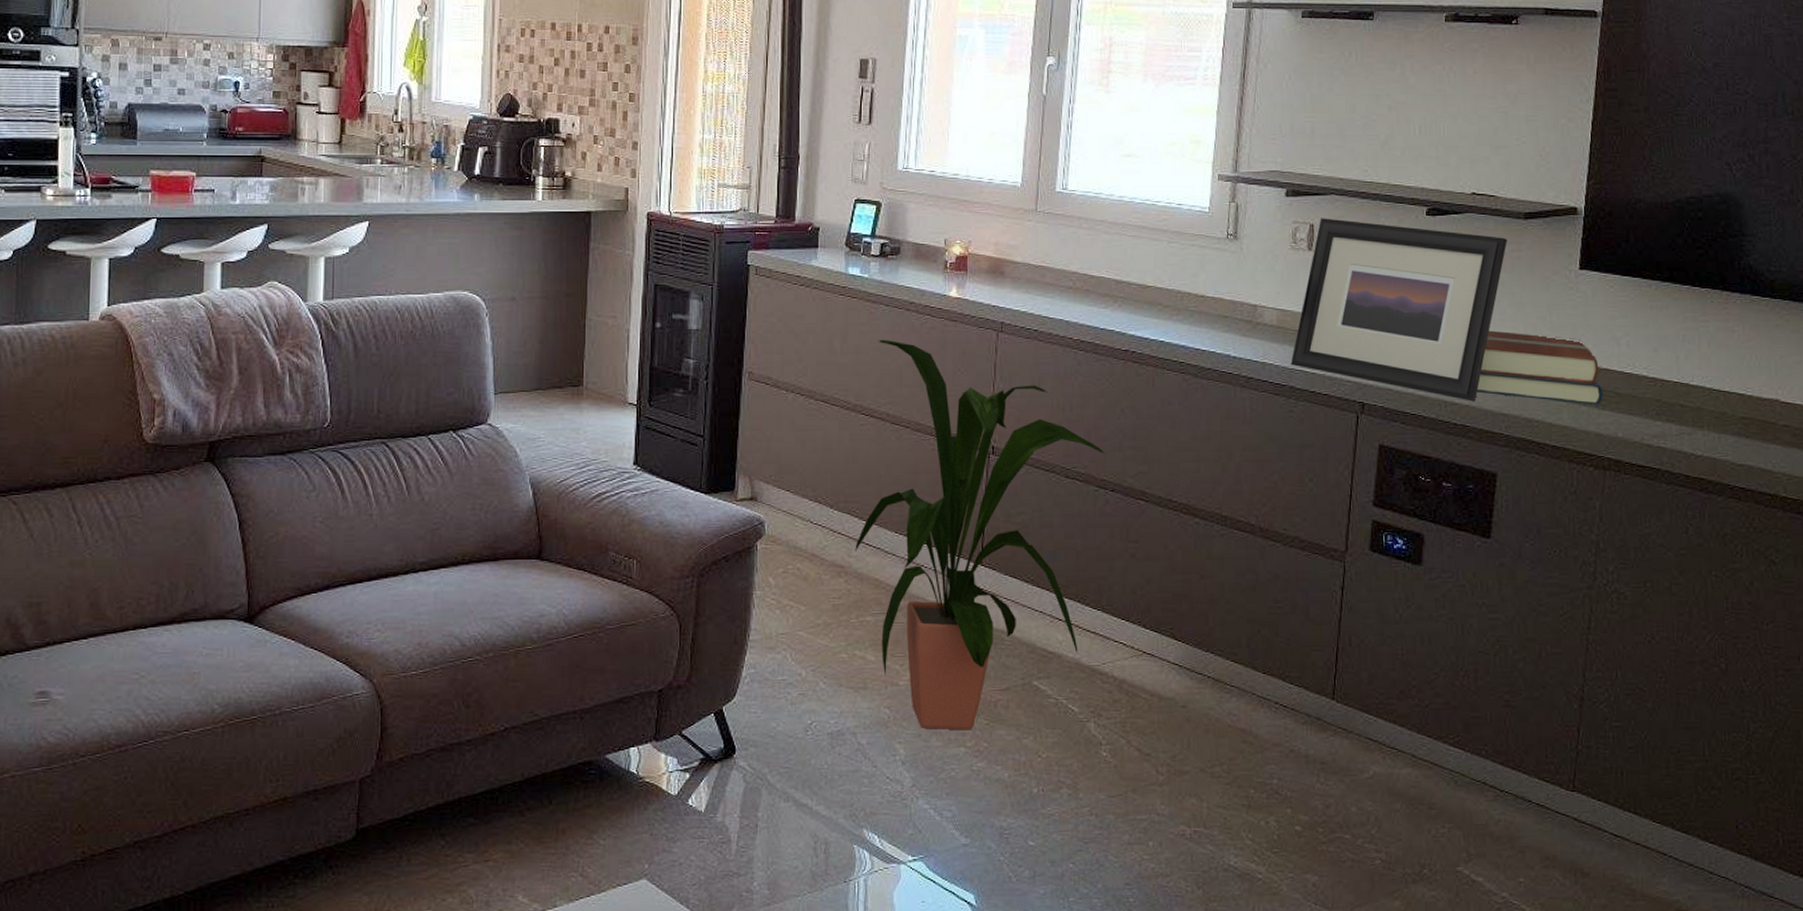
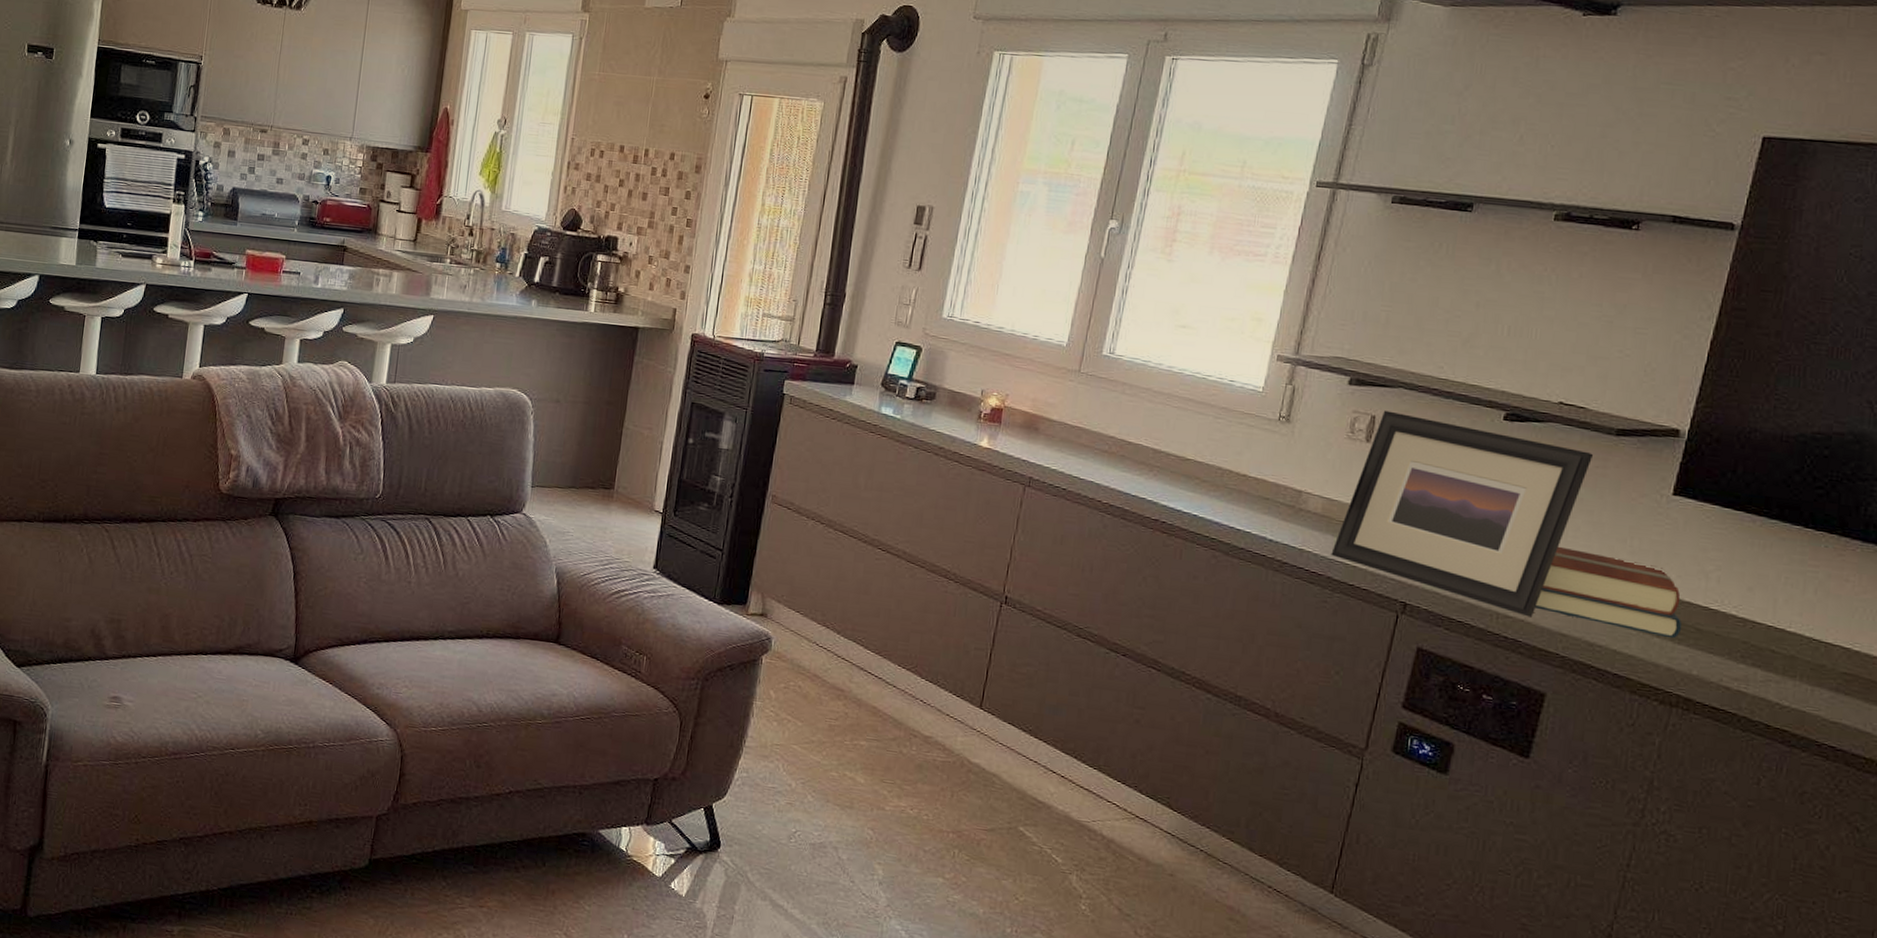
house plant: present [855,339,1105,731] -> none [857,479,1121,863]

